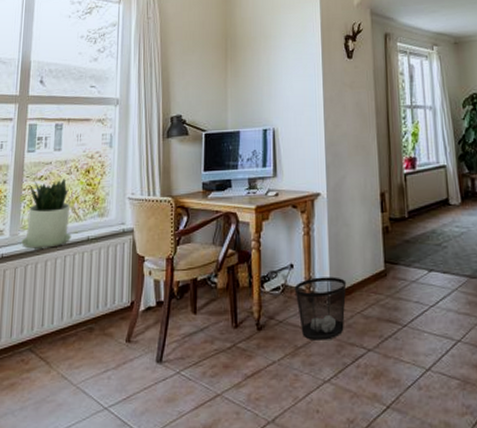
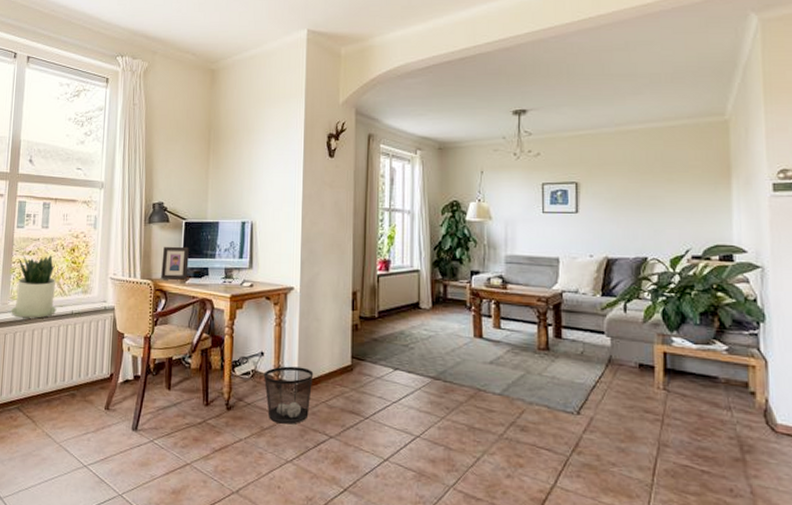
picture frame: none [182,159,210,195] -> present [161,246,189,280]

